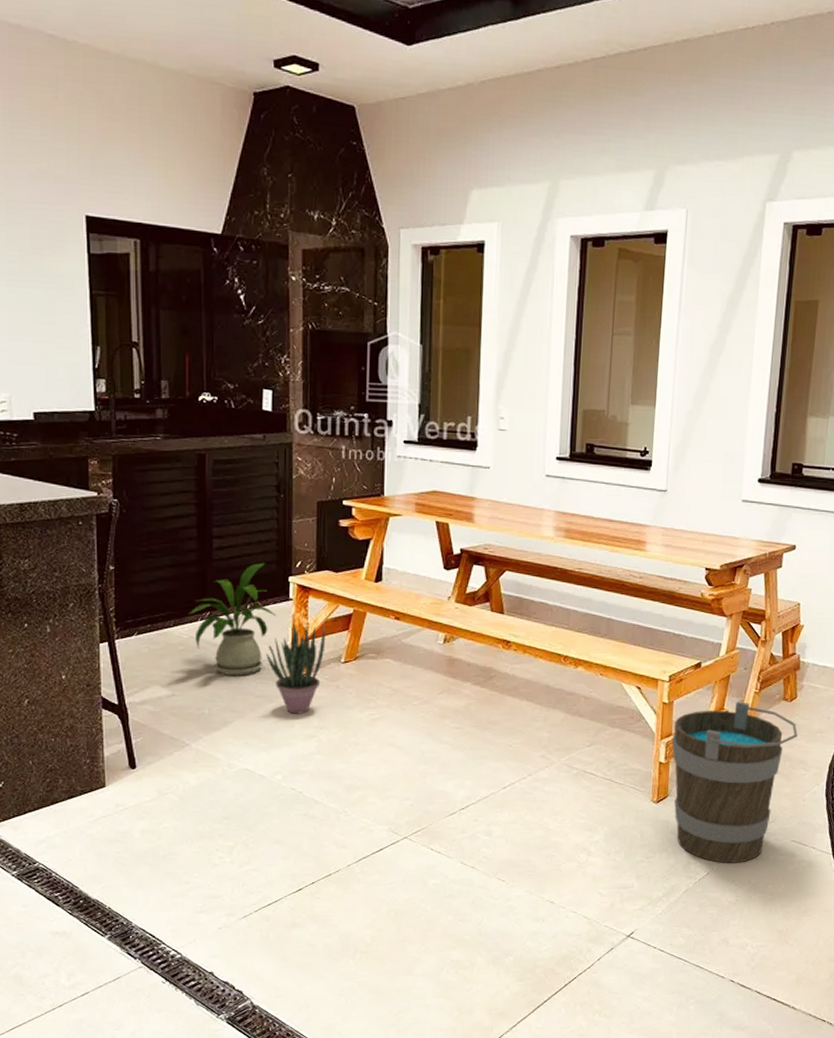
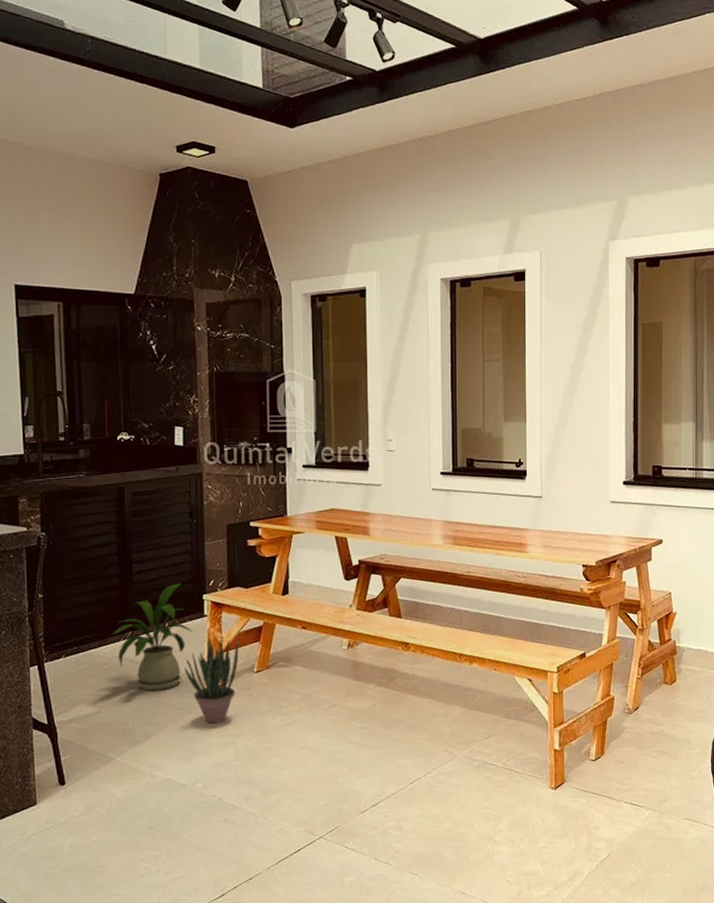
bucket: present [671,701,798,863] -> none [564,687,680,844]

